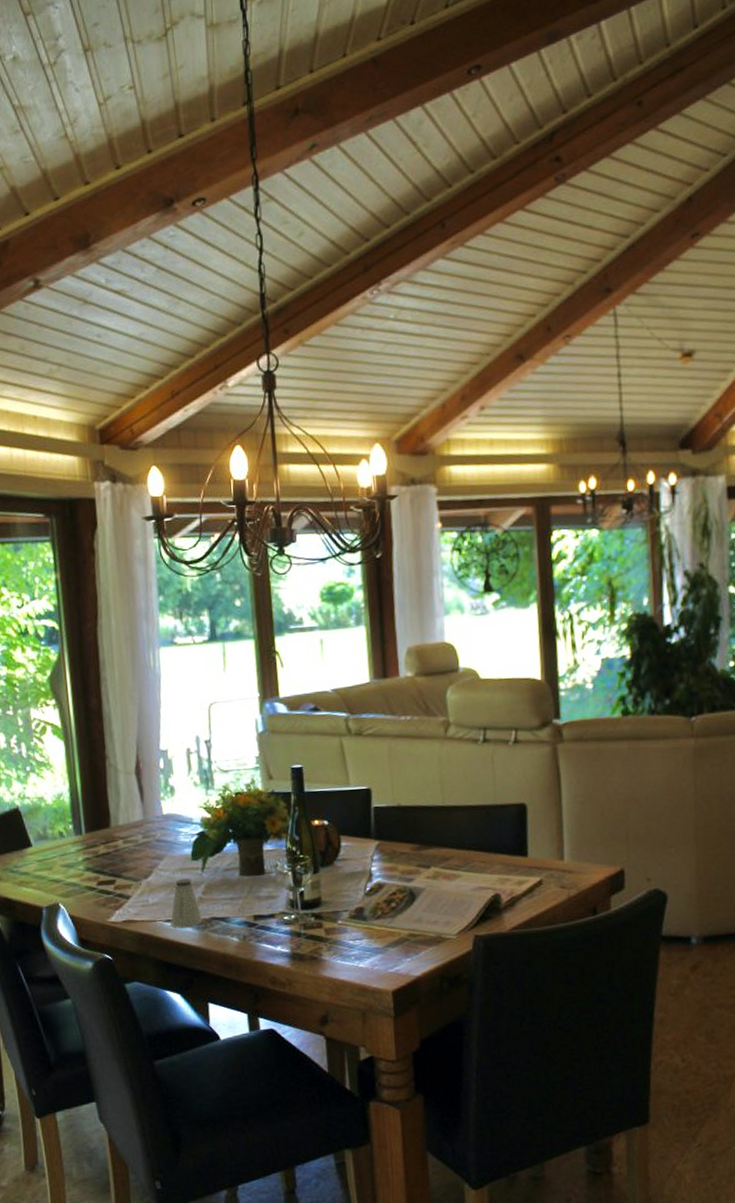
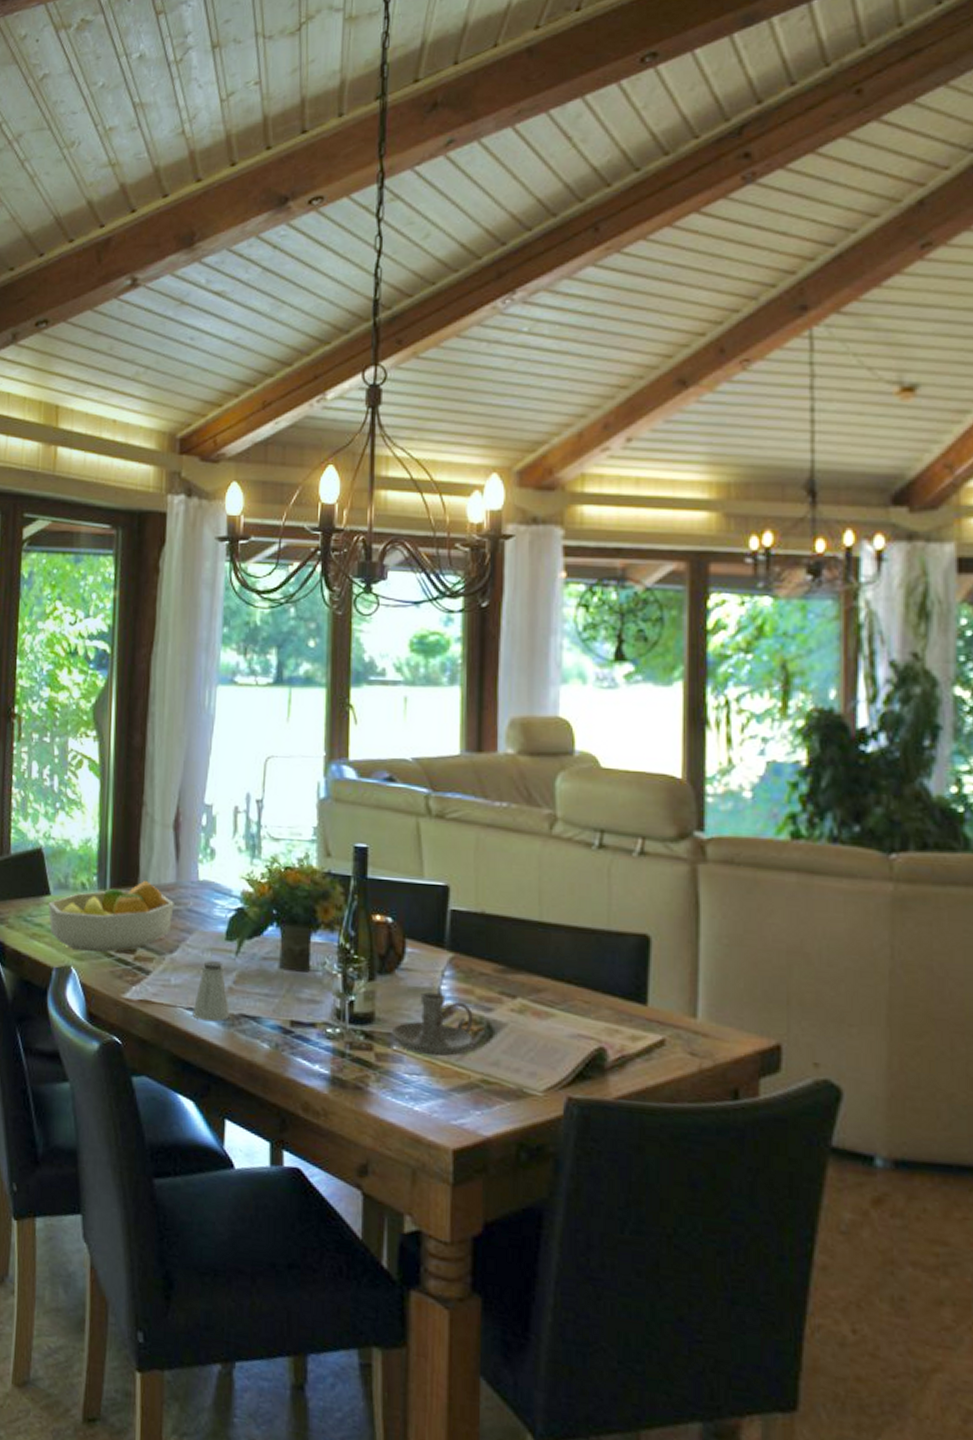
fruit bowl: none [30,822,144,889] -> present [48,881,174,953]
candle holder: none [335,874,400,924] -> present [391,992,473,1057]

